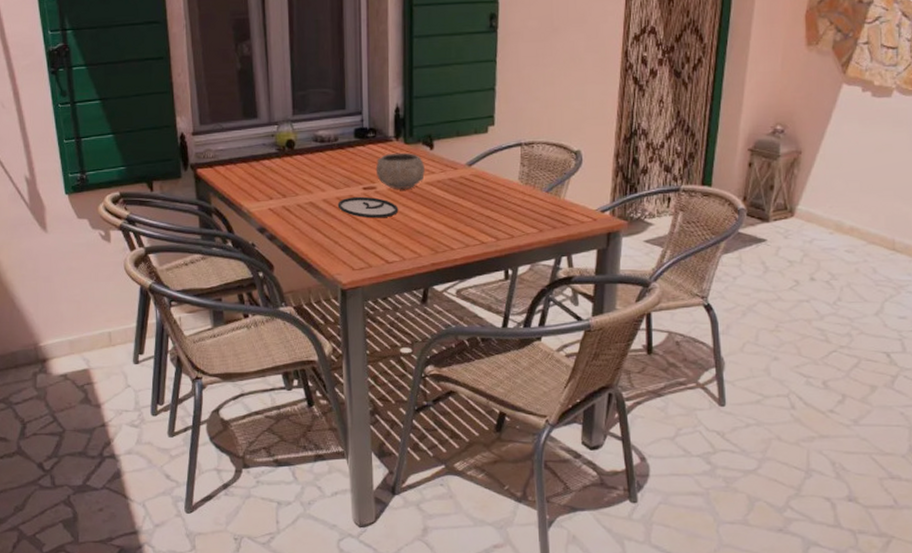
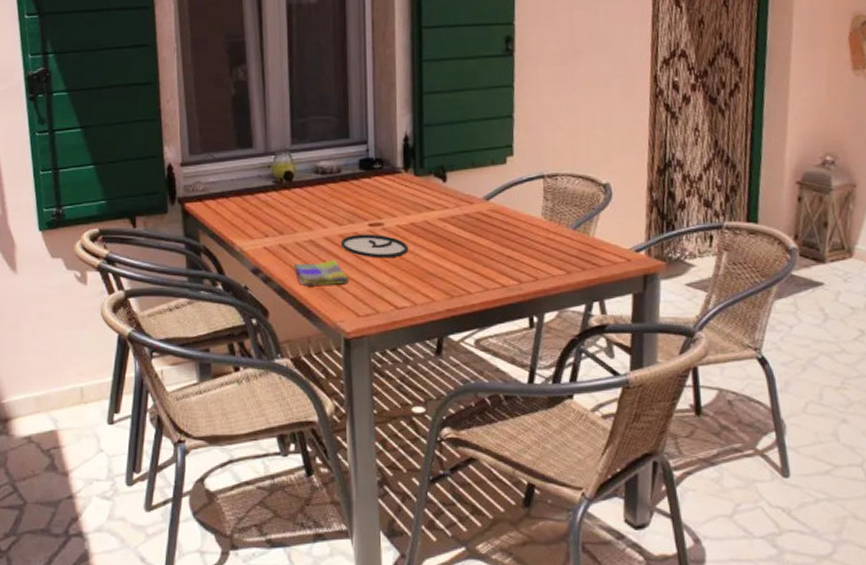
dish towel: none [296,219,345,244] -> present [294,259,349,287]
bowl: present [375,152,425,189] -> none [382,185,437,226]

